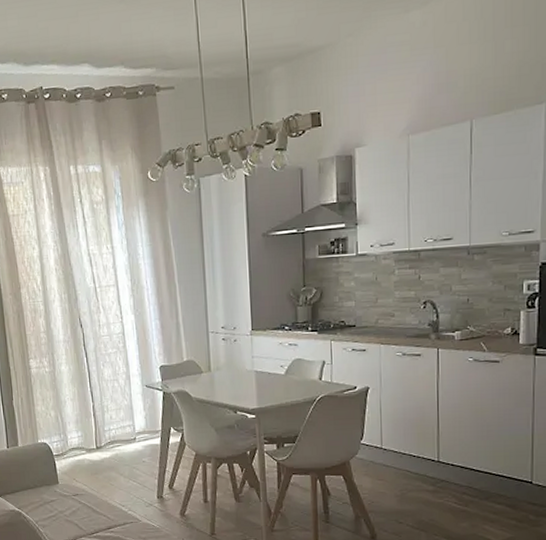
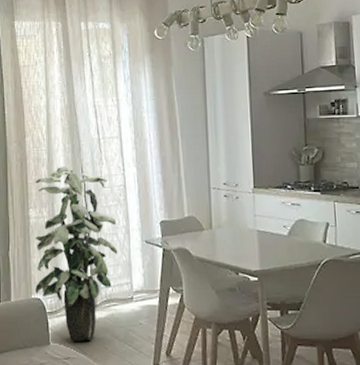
indoor plant: none [33,315,120,480] -> present [34,165,118,341]

